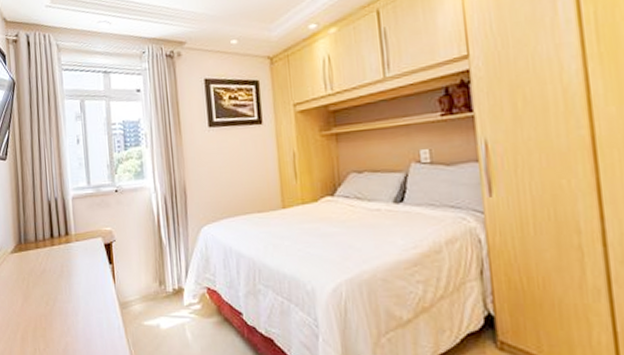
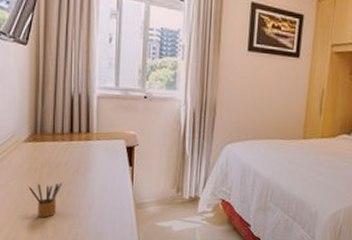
pencil box: none [18,290,48,330] -> present [29,183,62,218]

